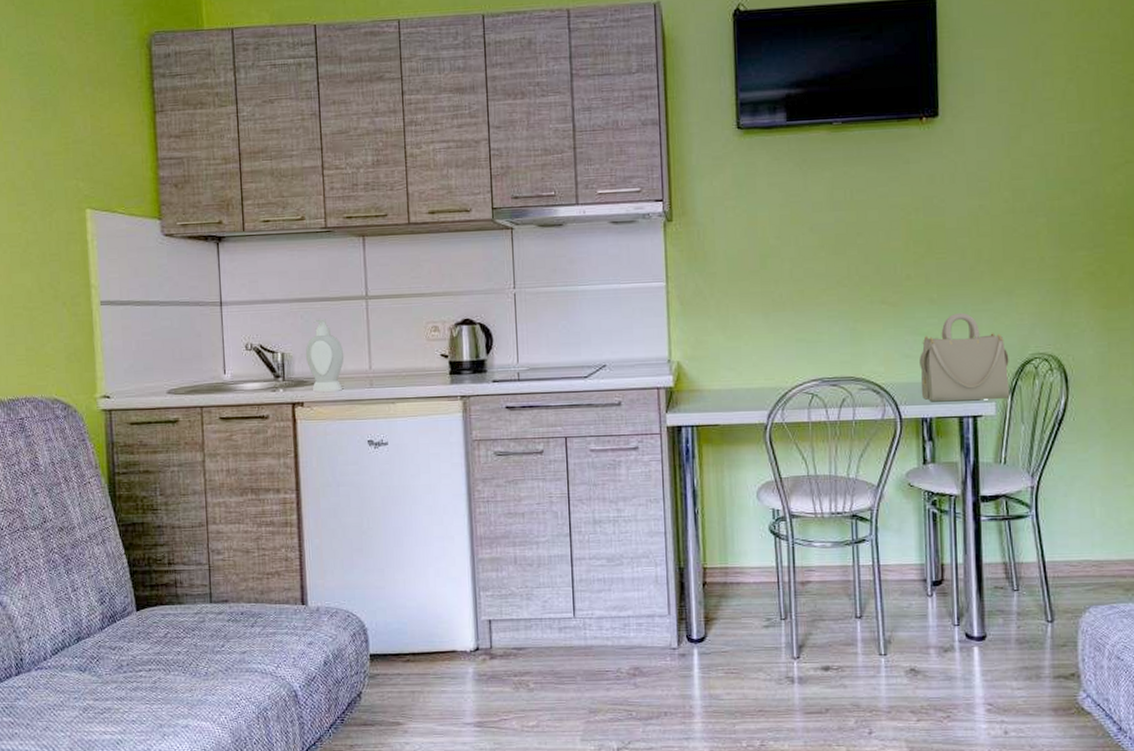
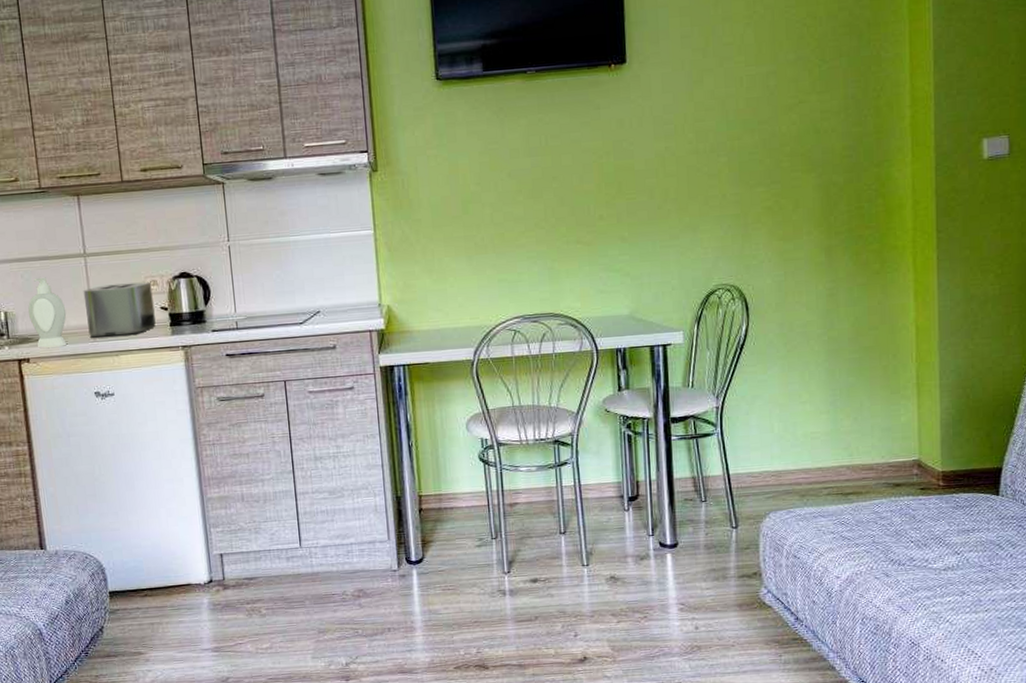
toaster: none [362,327,435,385] -> present [83,281,156,339]
handbag: present [920,312,1009,402] -> none [613,249,695,333]

